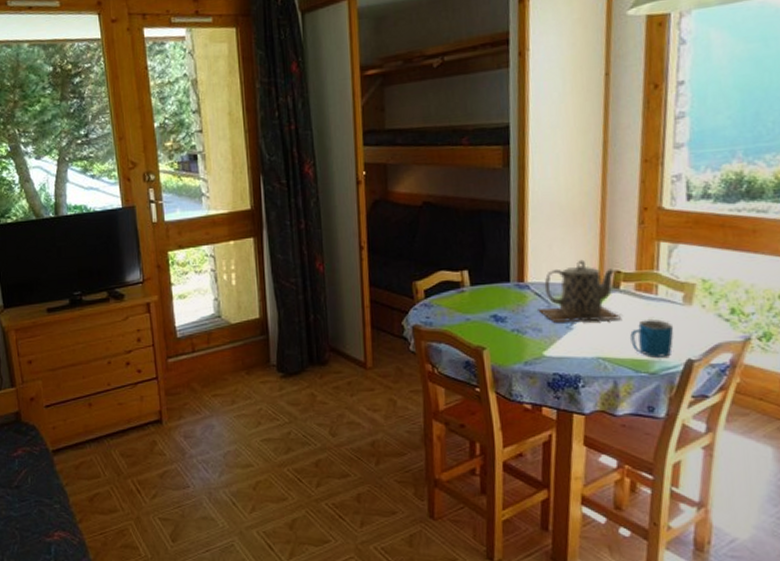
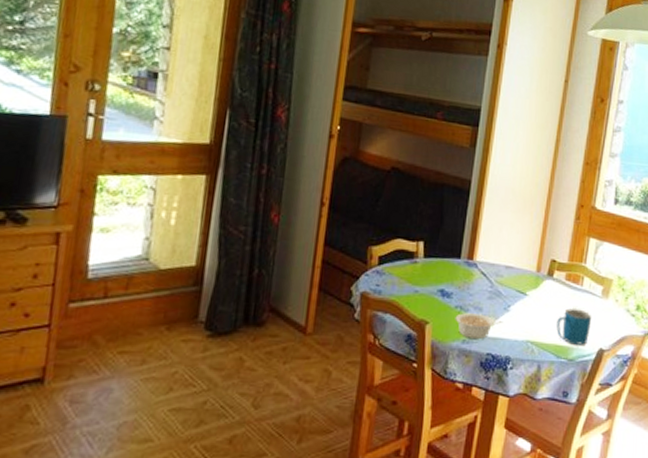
legume: none [513,335,568,360] -> present [455,313,504,339]
teapot: present [538,259,622,322] -> none [482,245,552,306]

